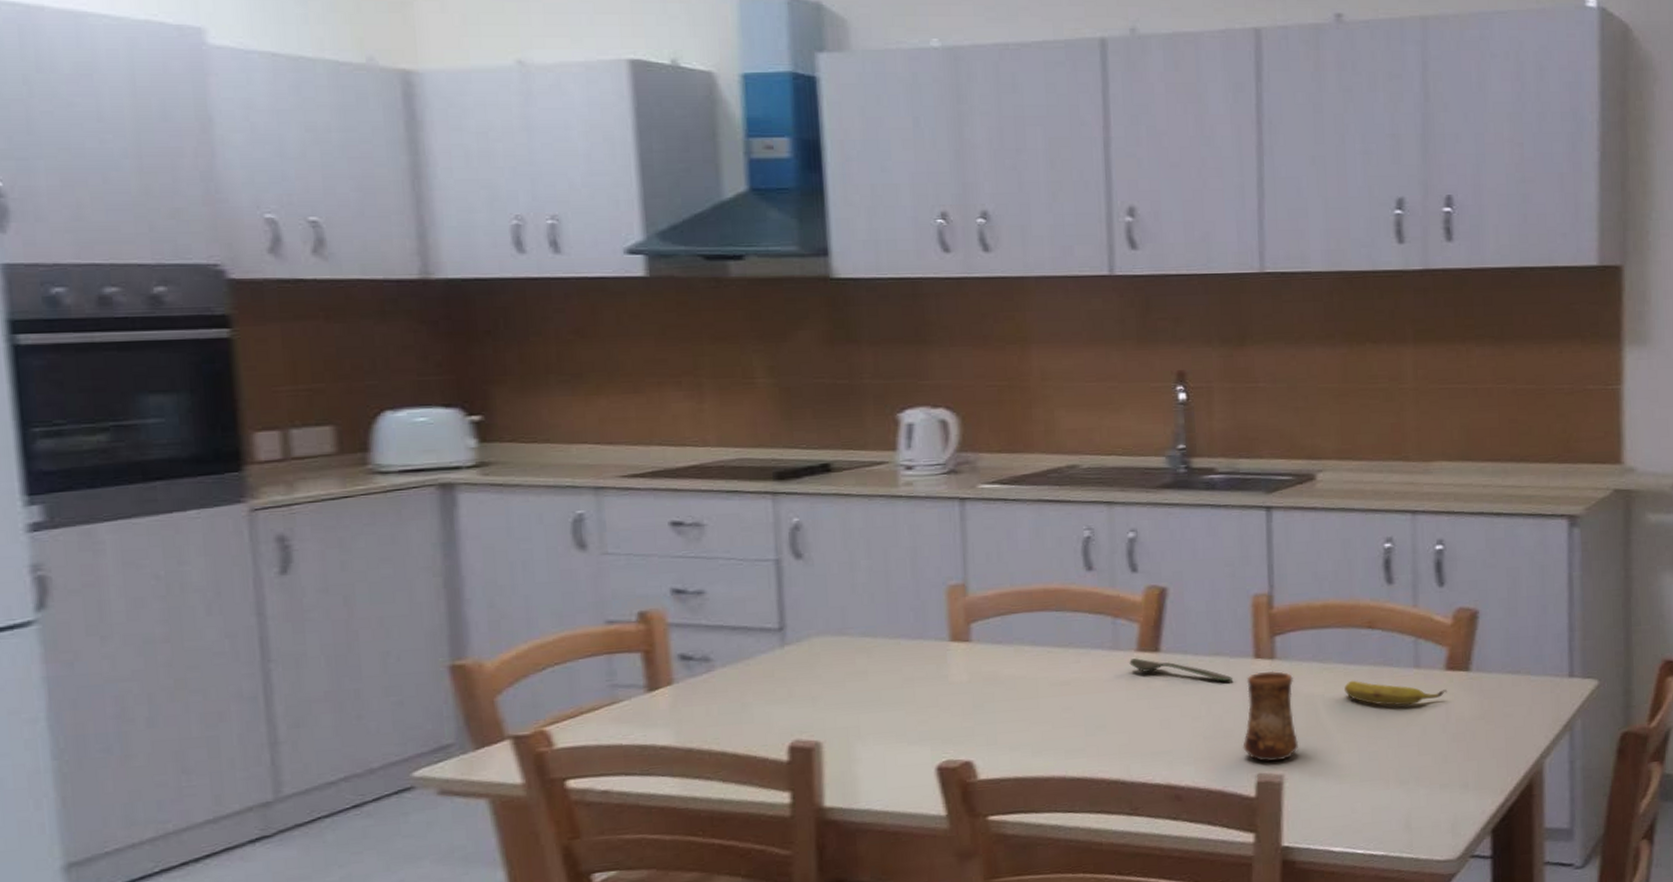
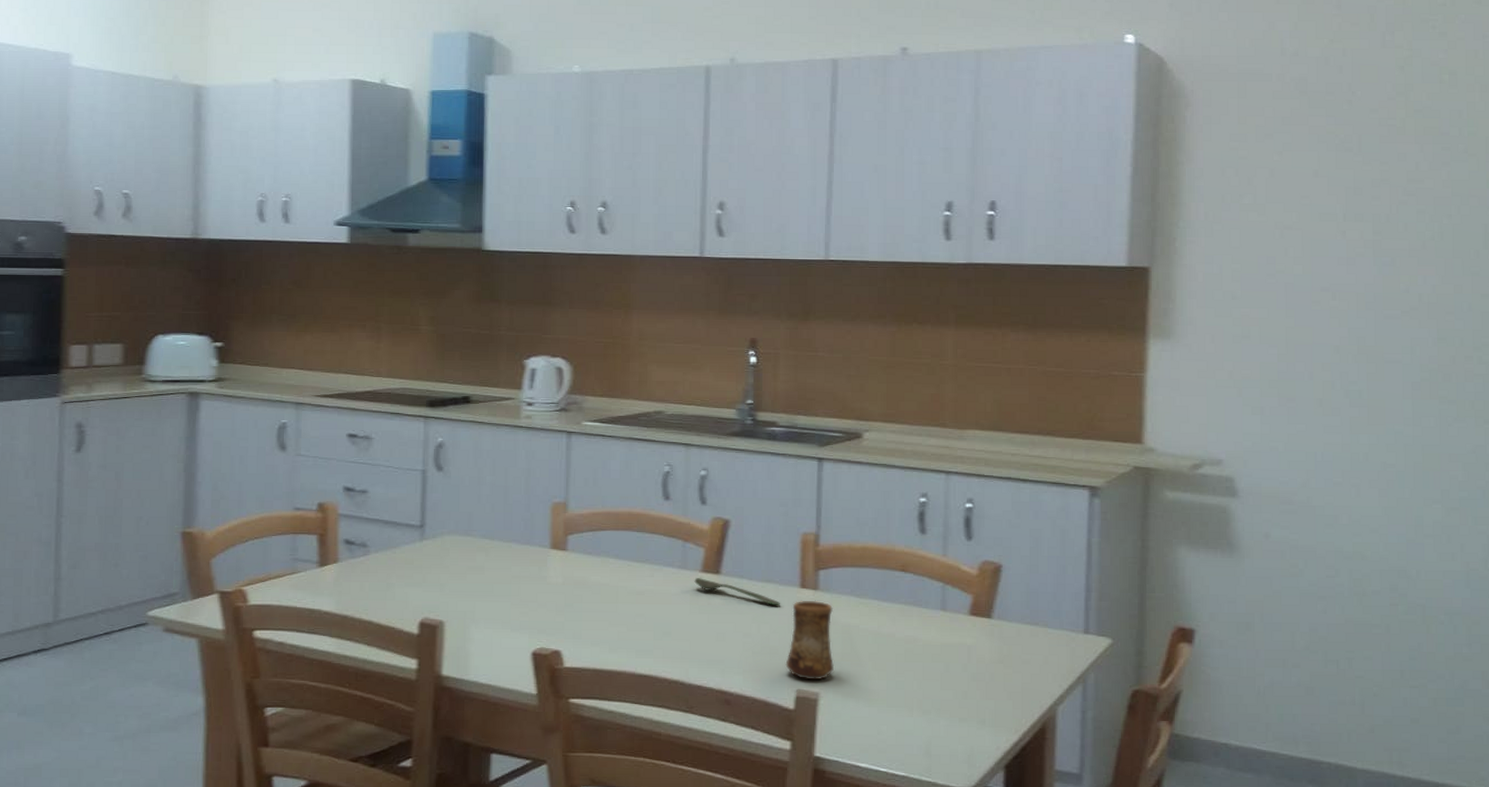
banana: present [1344,680,1448,706] -> none [877,616,971,644]

